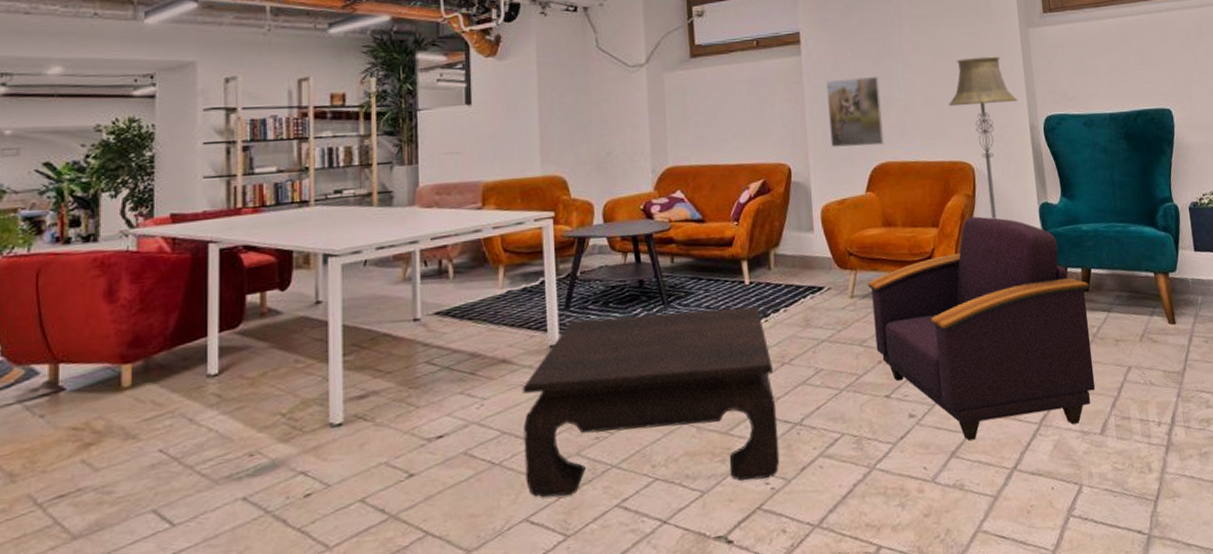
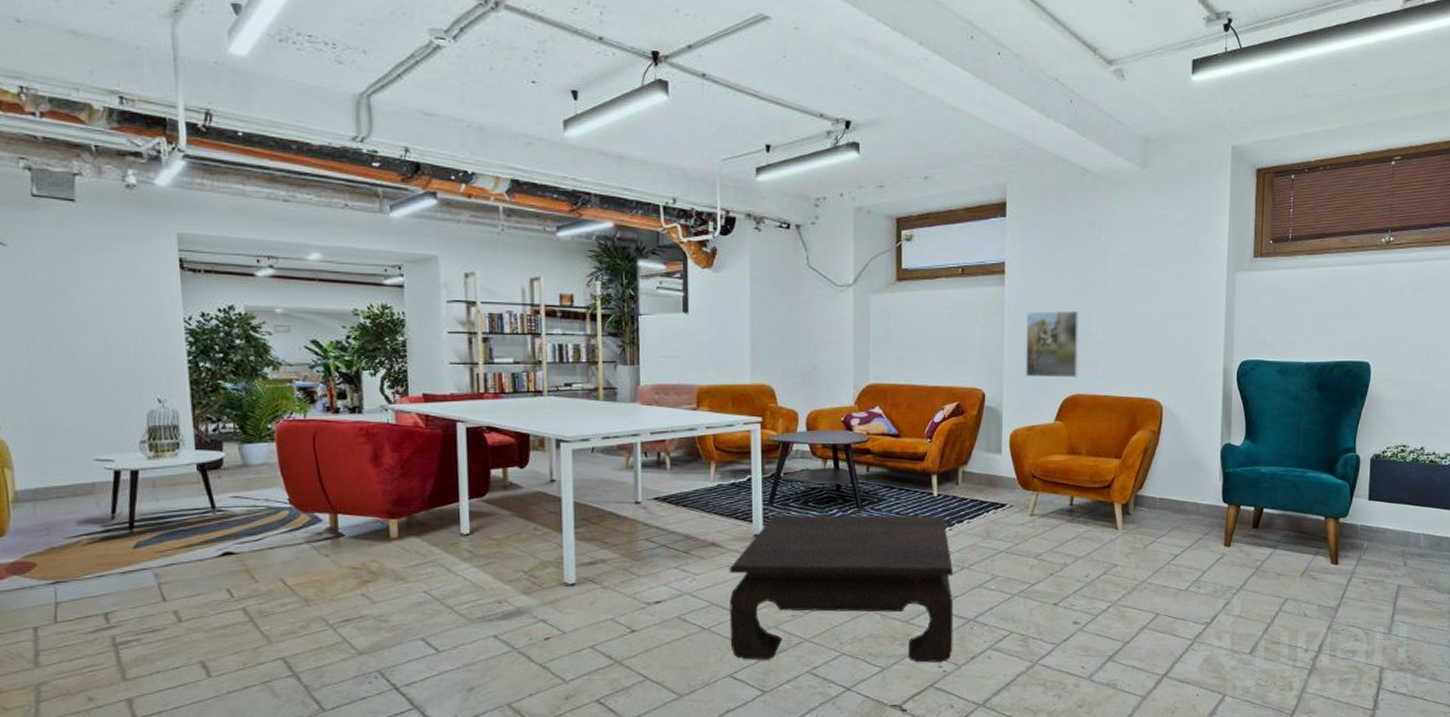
armchair: present [867,216,1096,441] -> none [1047,451,1260,648]
floor lamp: present [948,56,1017,219] -> none [1144,298,1214,455]

